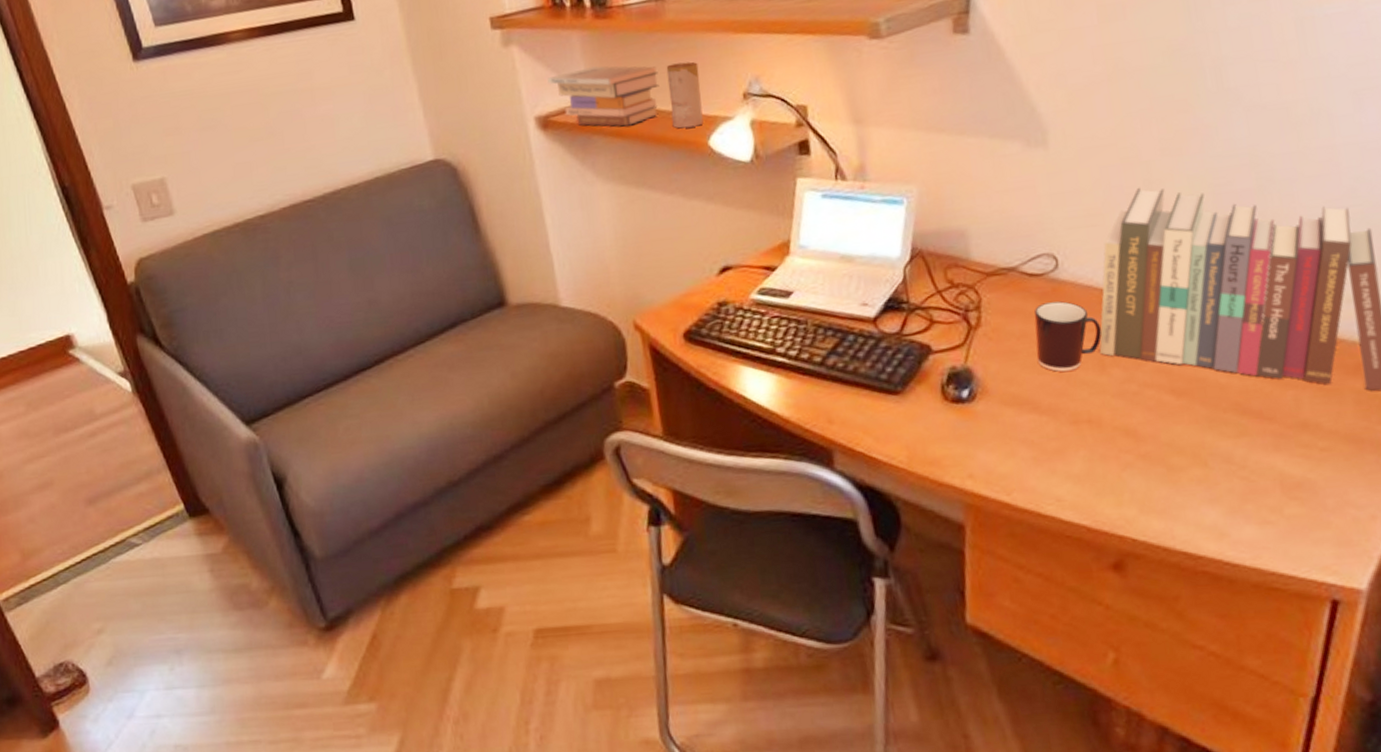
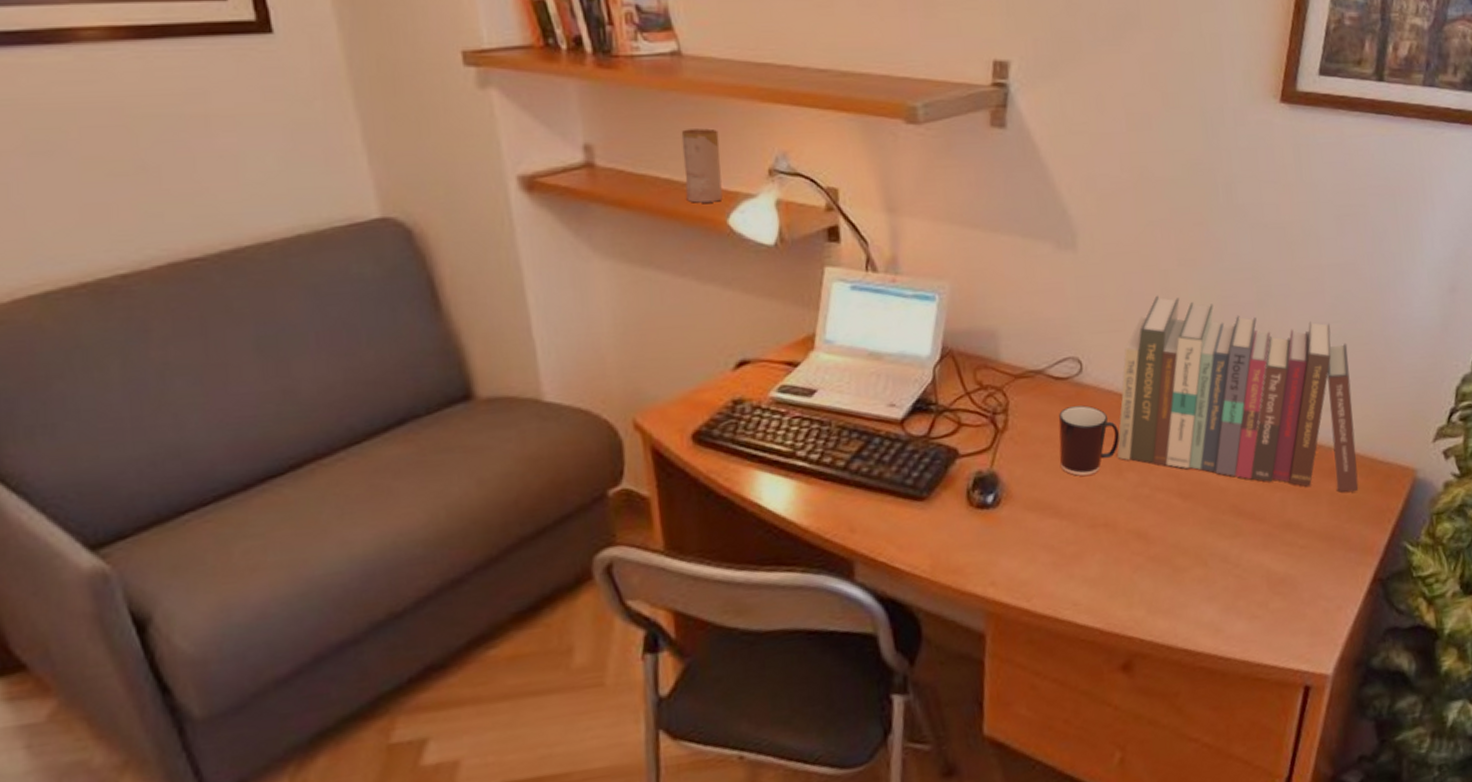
books: present [547,66,660,127] -> none [535,123,673,196]

